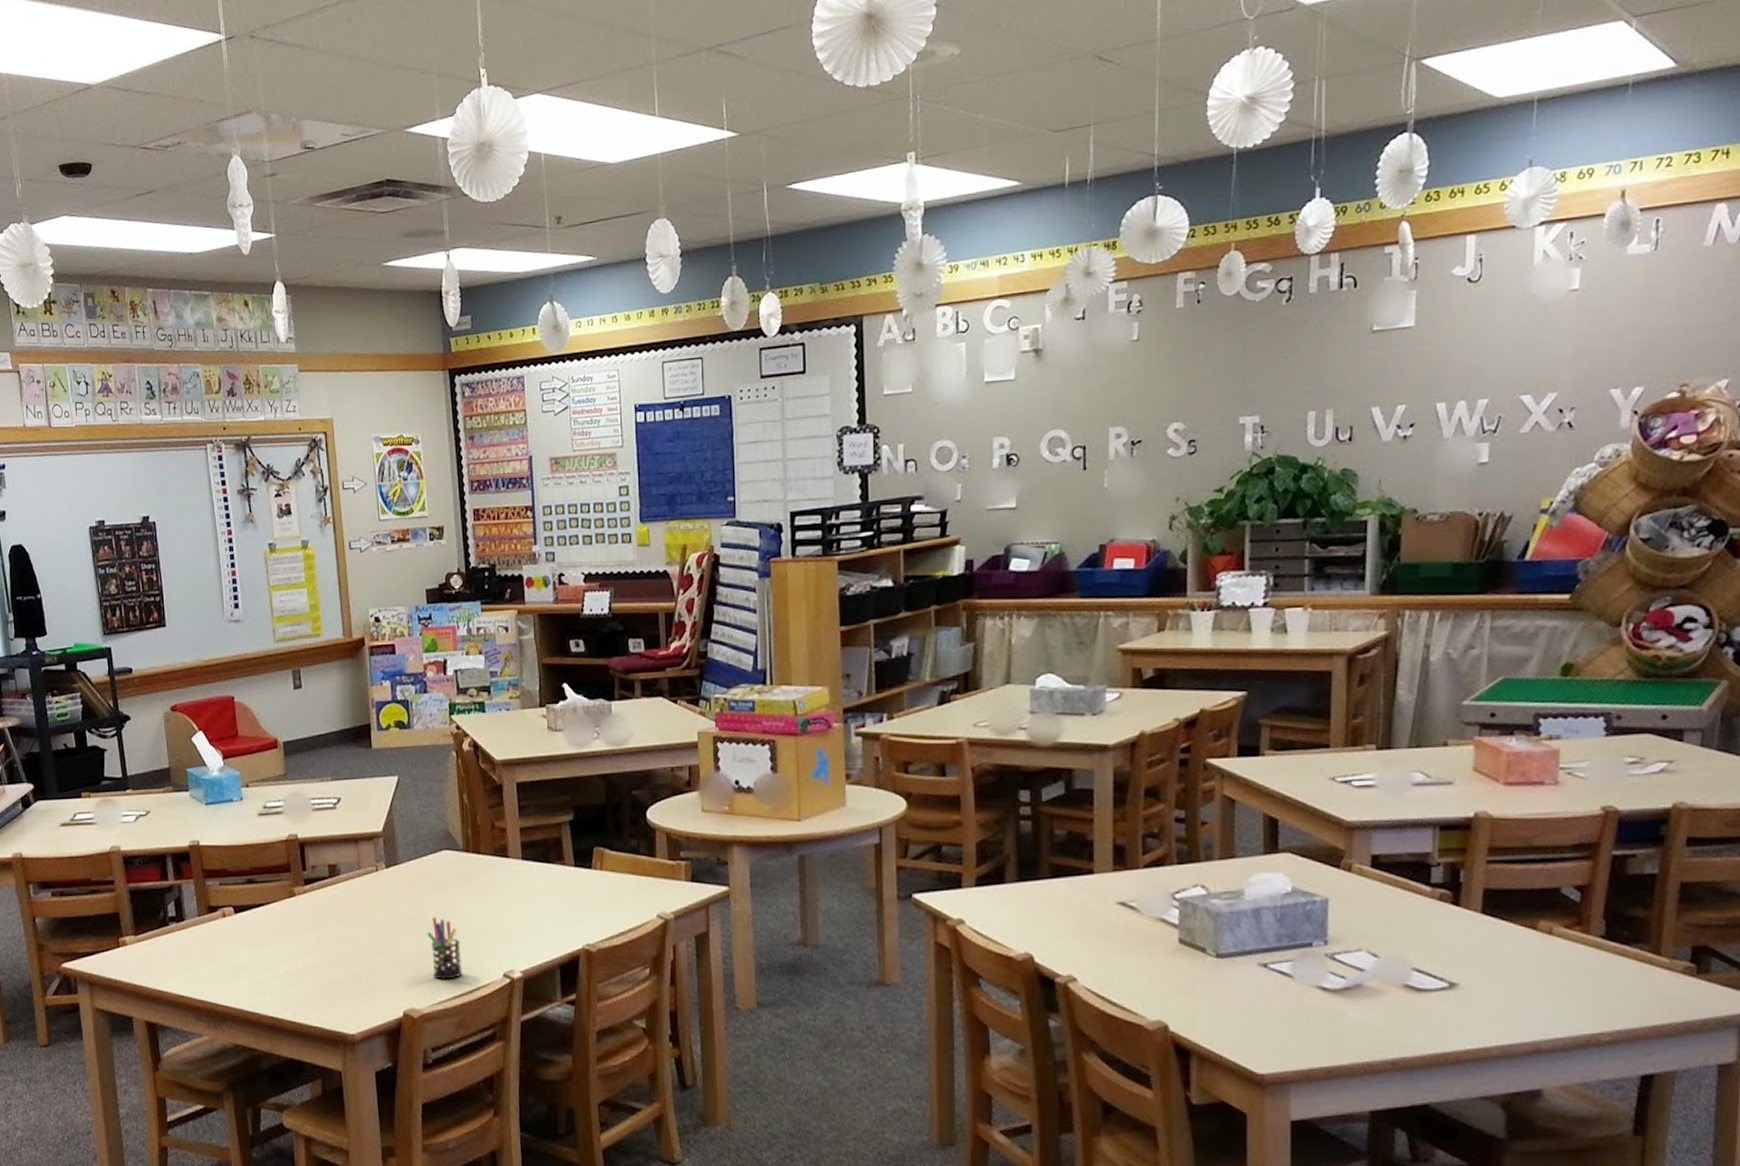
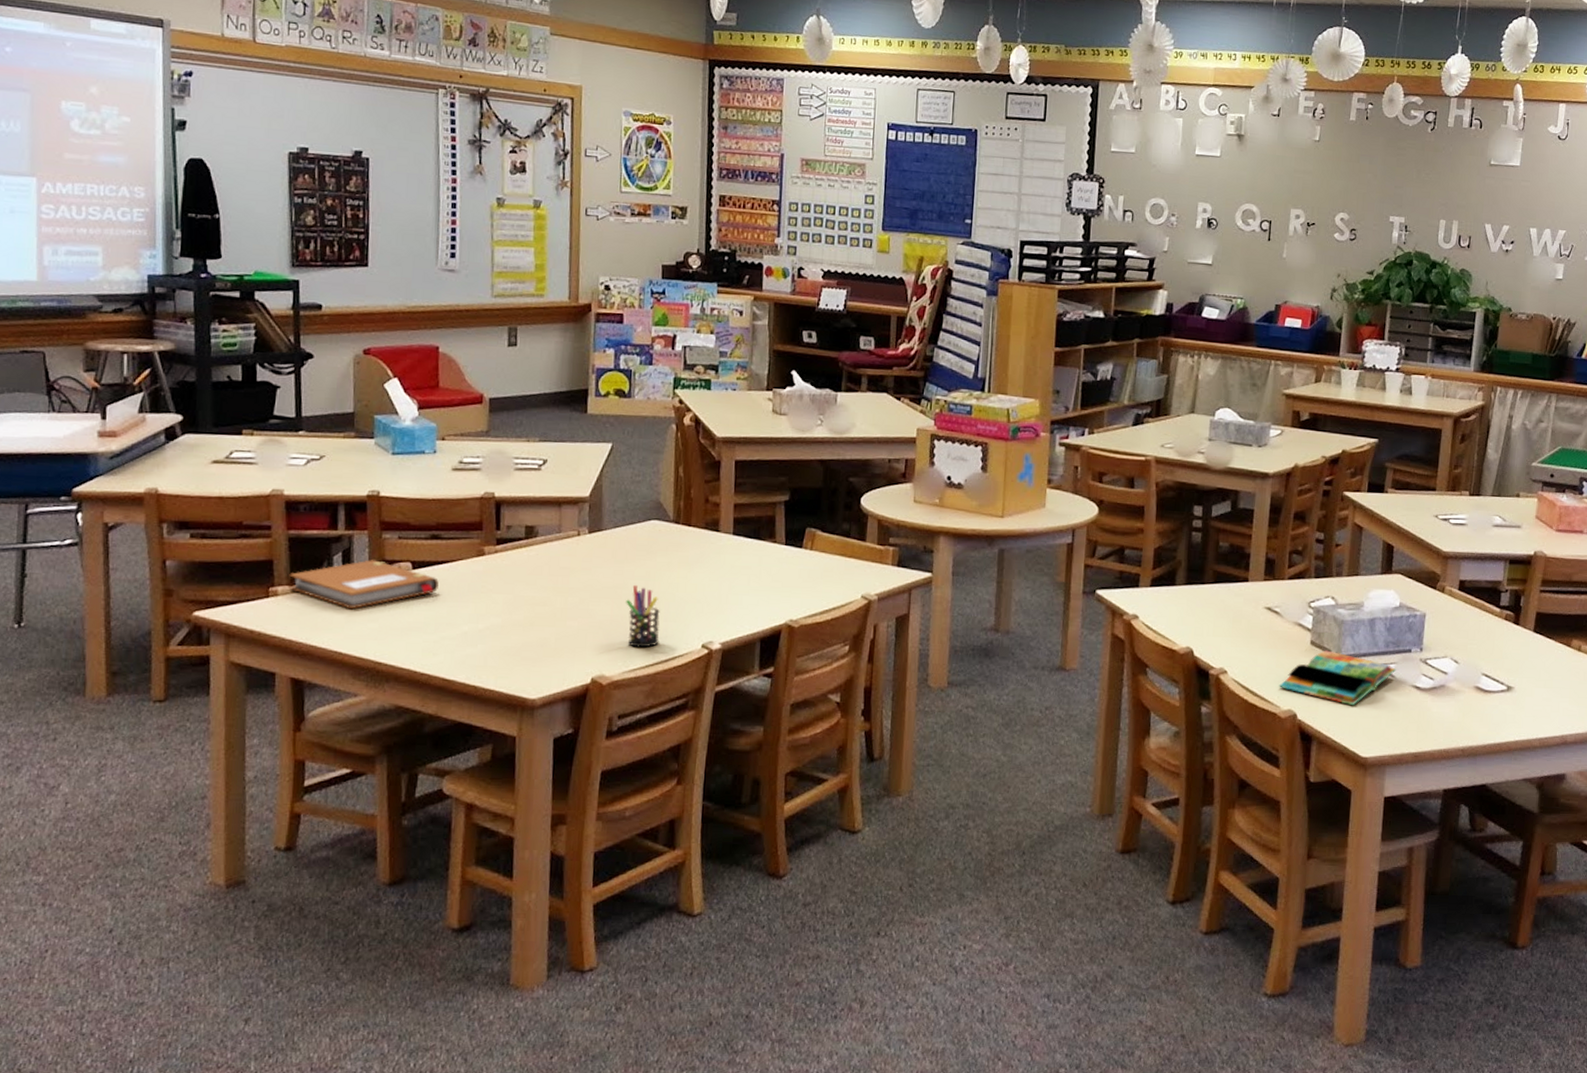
notebook: none [133,907,259,955] -> present [289,560,439,610]
book: none [1143,949,1294,1014] -> present [1279,650,1397,706]

